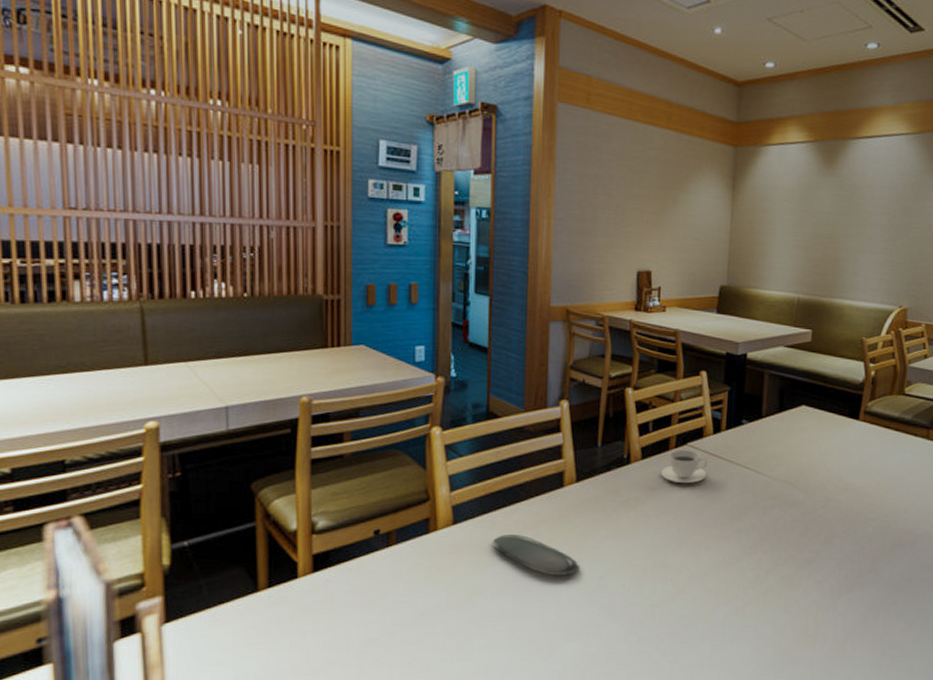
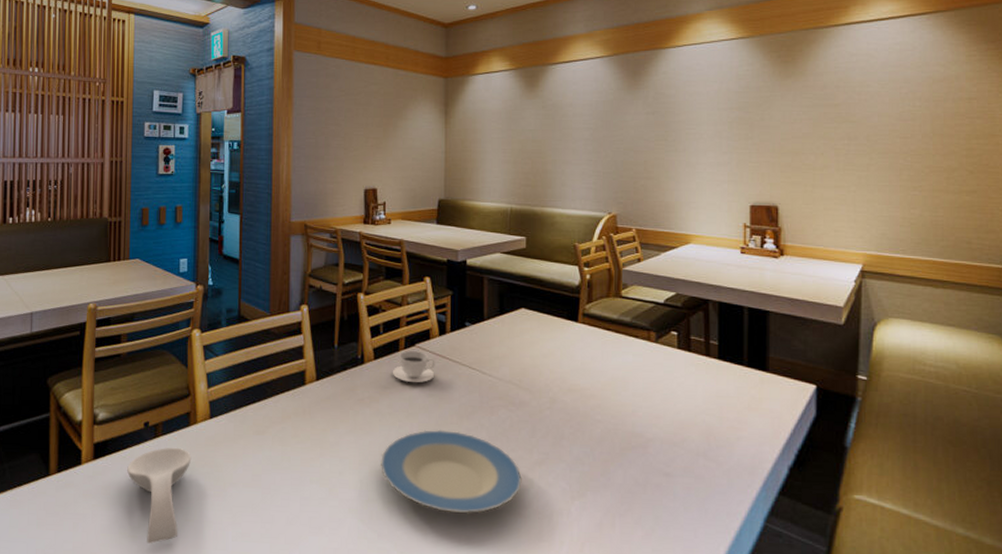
spoon rest: none [354,556,432,659] -> present [127,447,192,544]
oval tray: present [492,534,579,576] -> none [243,428,321,470]
plate: none [644,530,791,614] -> present [381,429,522,514]

